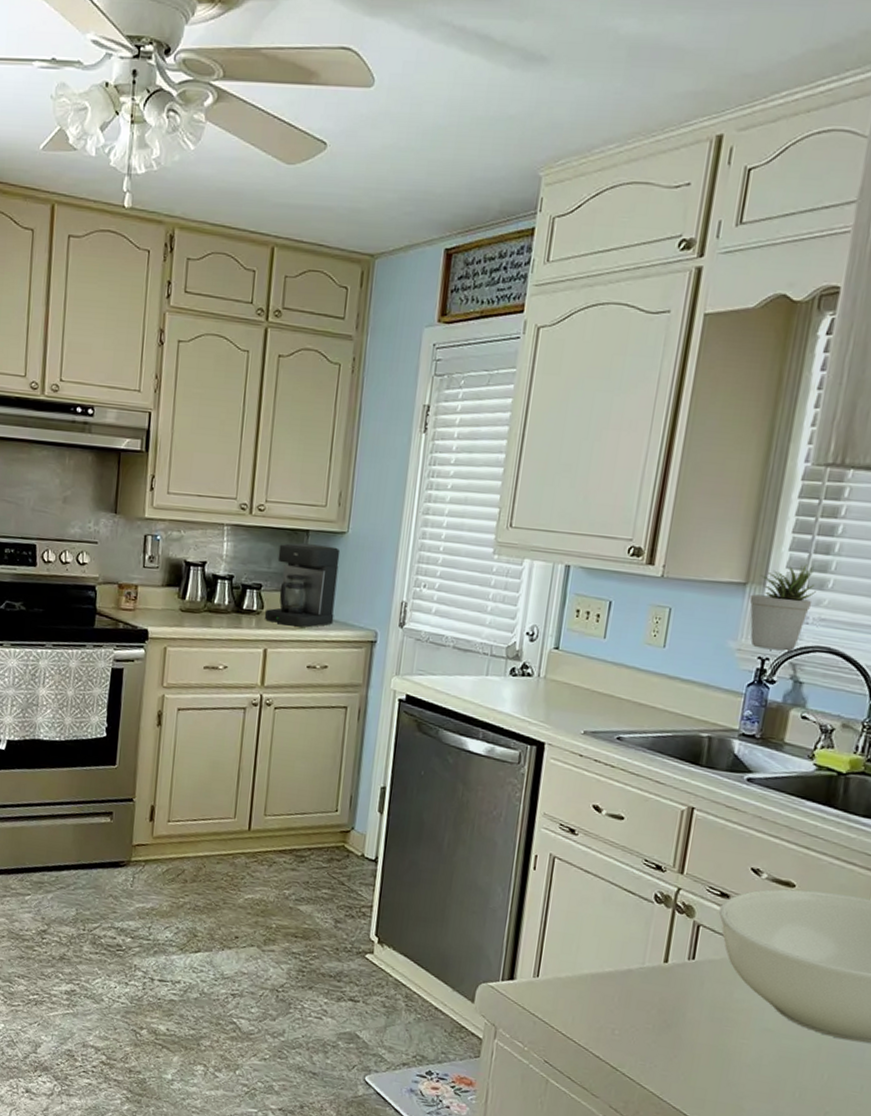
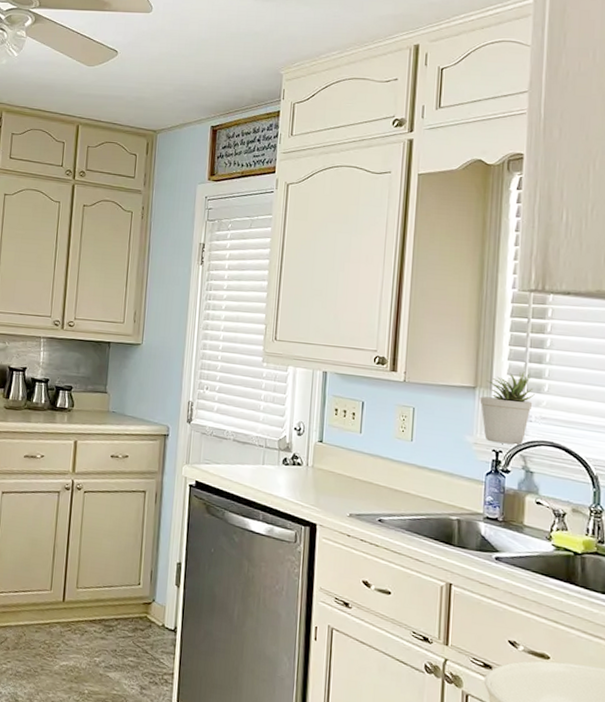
coffee maker: present [264,542,341,628] -> none [74,352,137,423]

